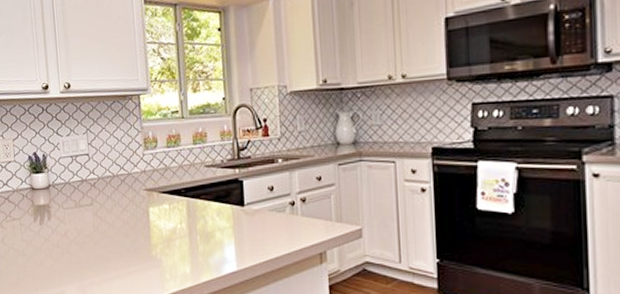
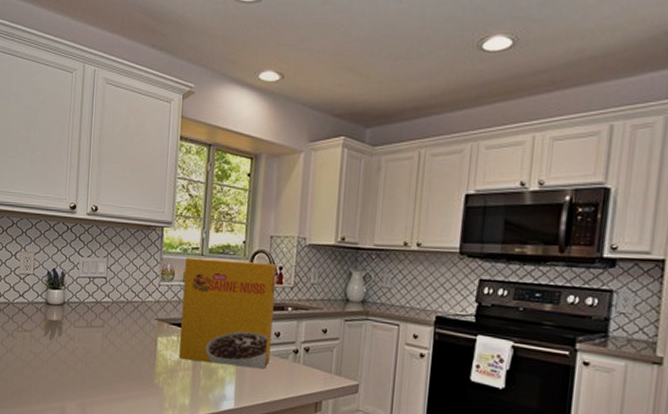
cereal box: none [166,117,267,228] -> present [179,257,277,368]

